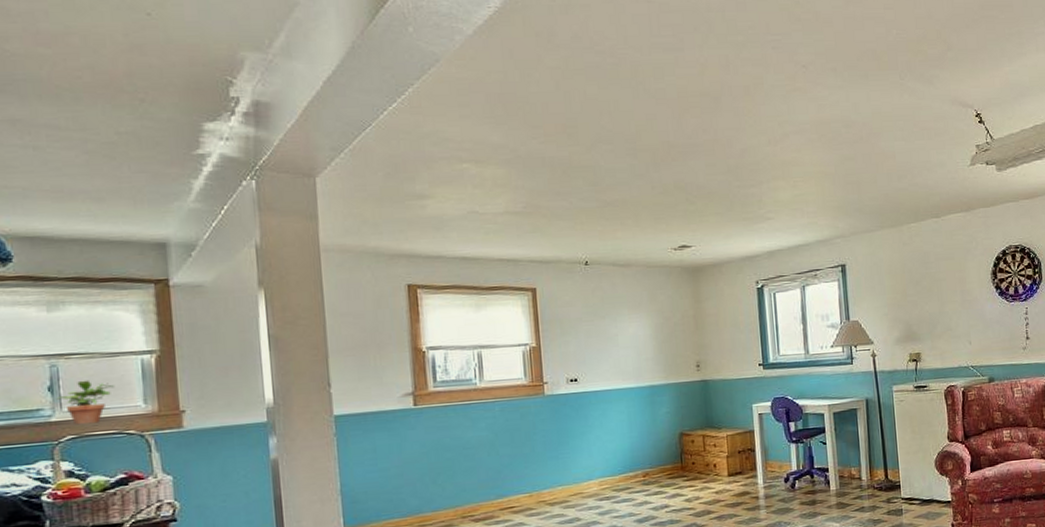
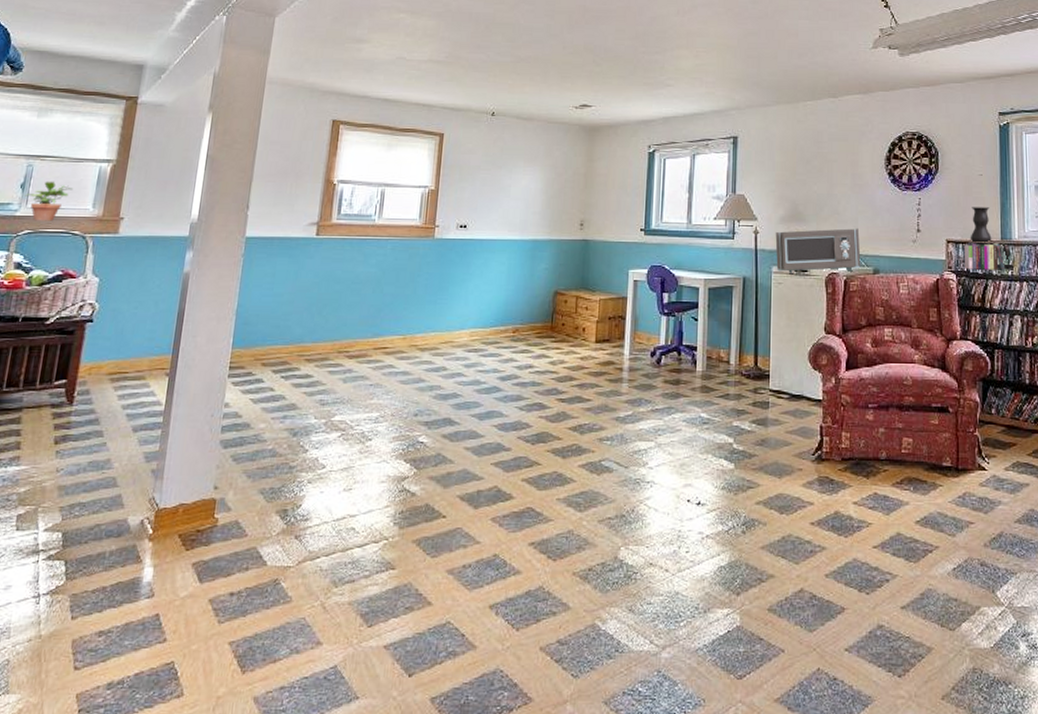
microwave: none [892,342,977,392] -> present [775,228,861,275]

